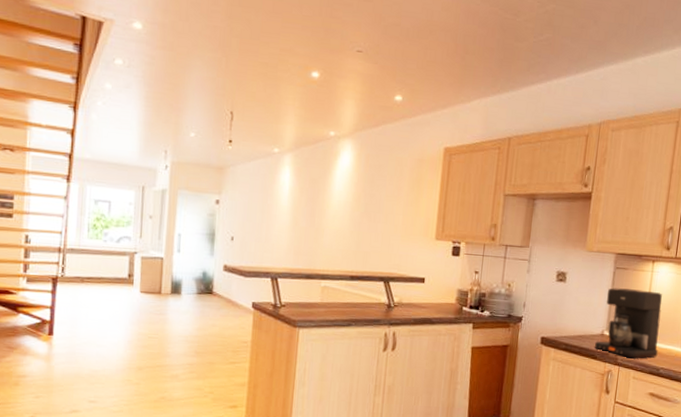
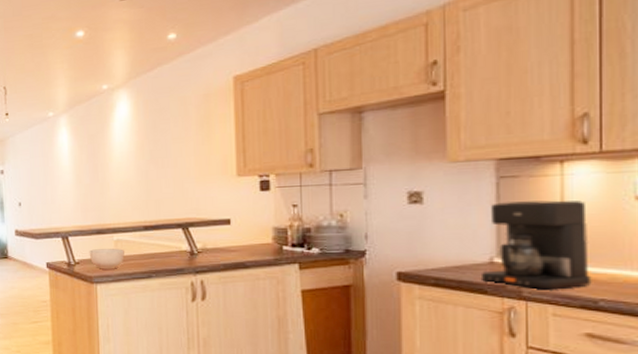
bowl: none [296,293,331,315] -> present [89,248,125,269]

